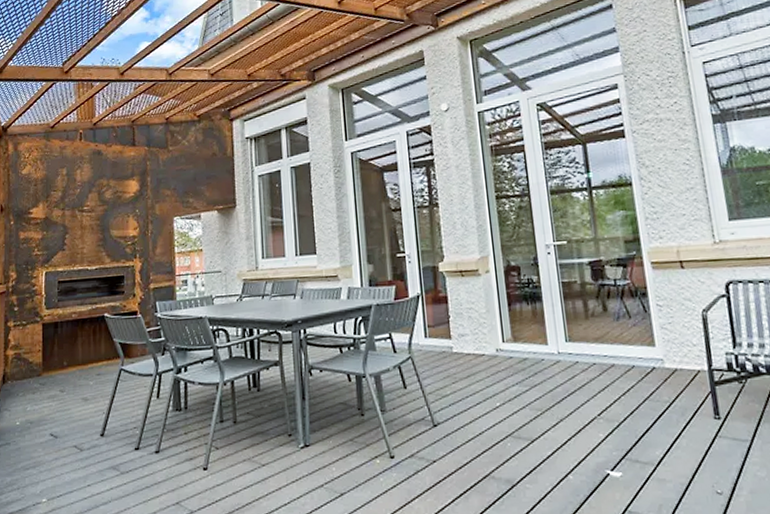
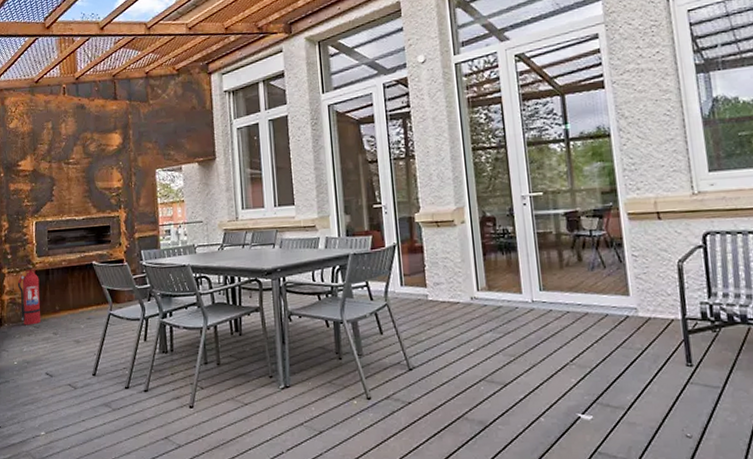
fire extinguisher: none [23,321,48,383] -> present [17,269,41,326]

